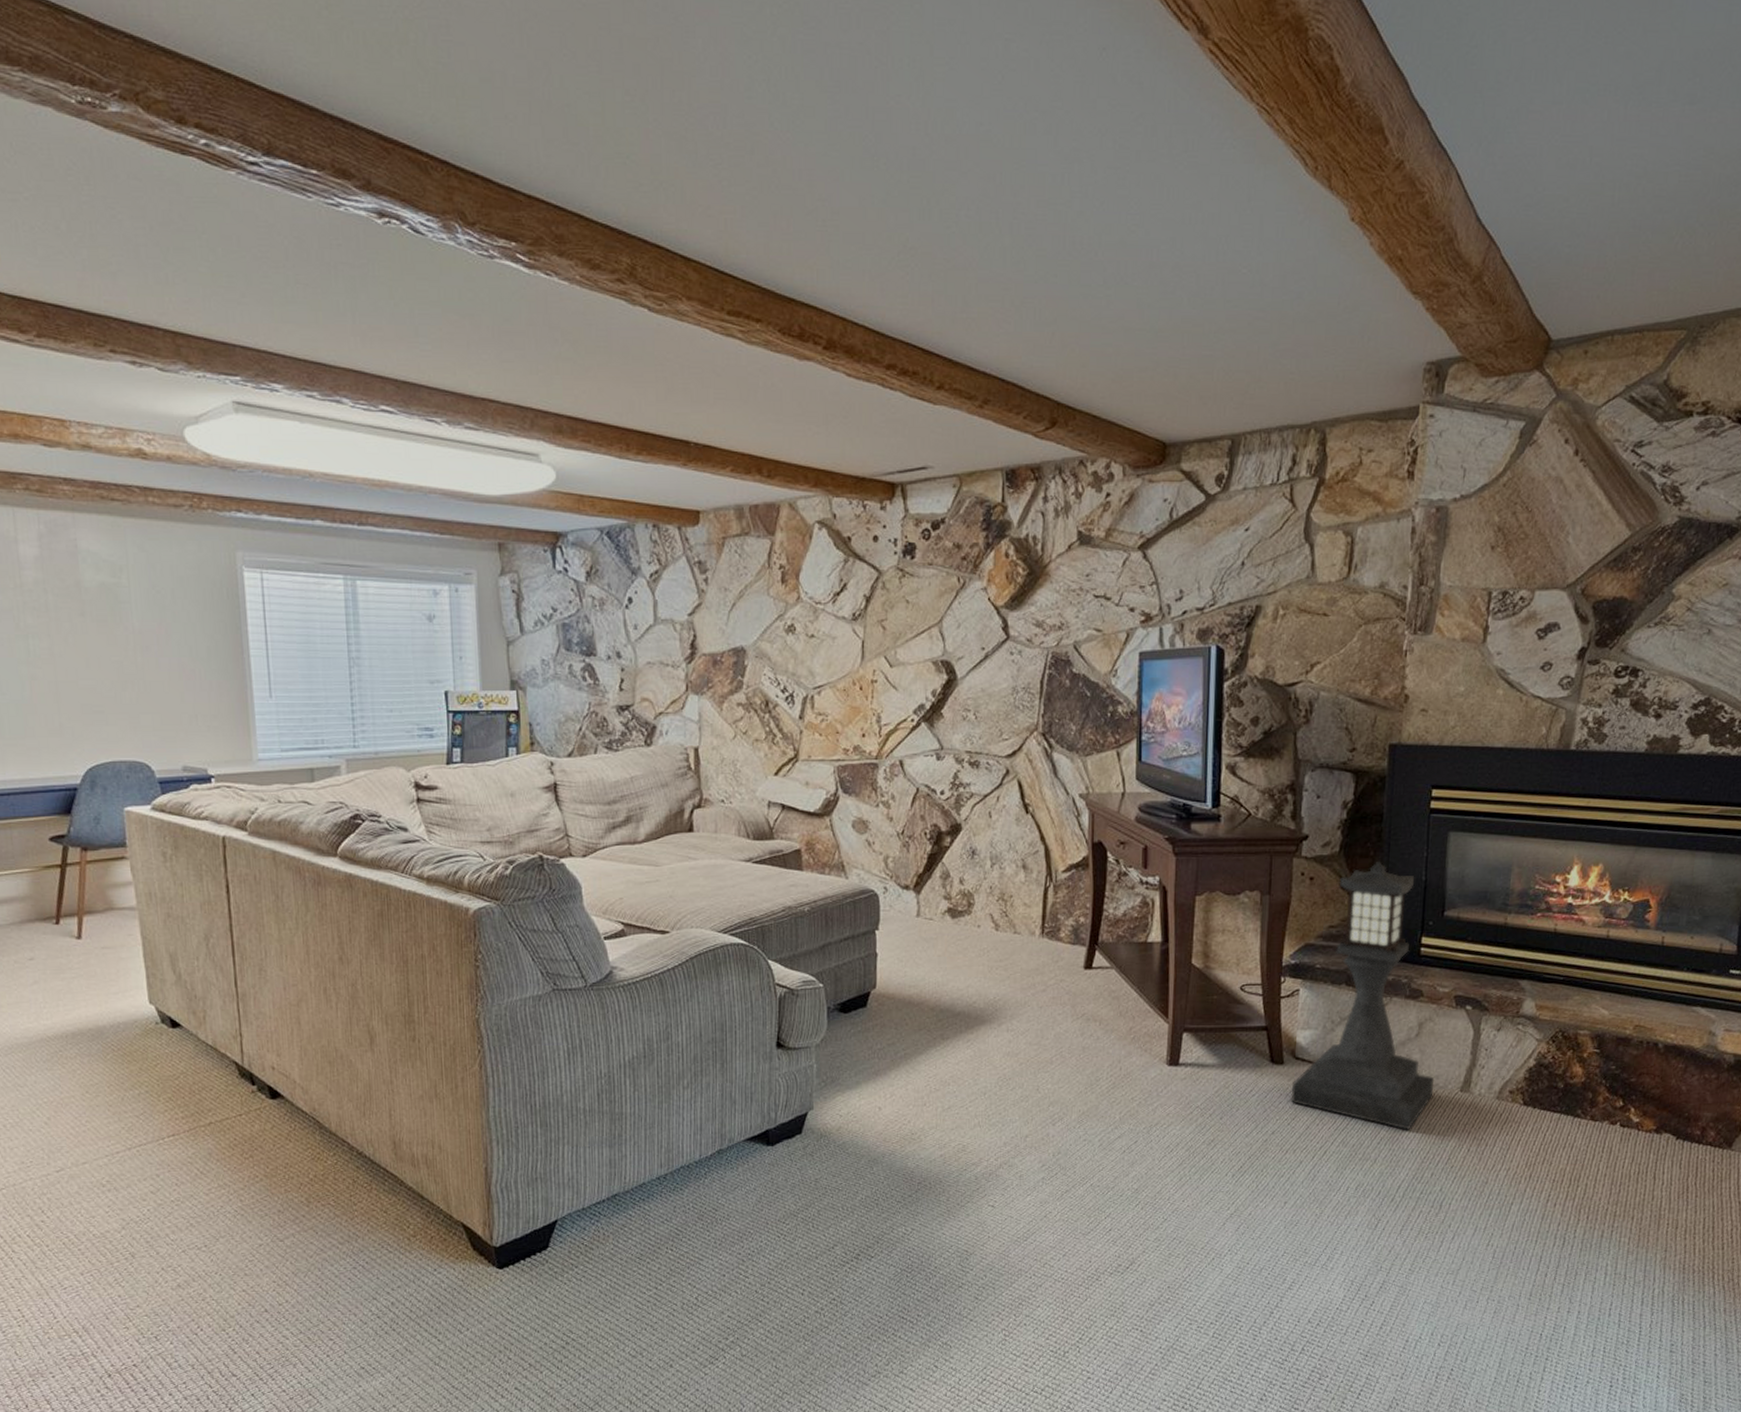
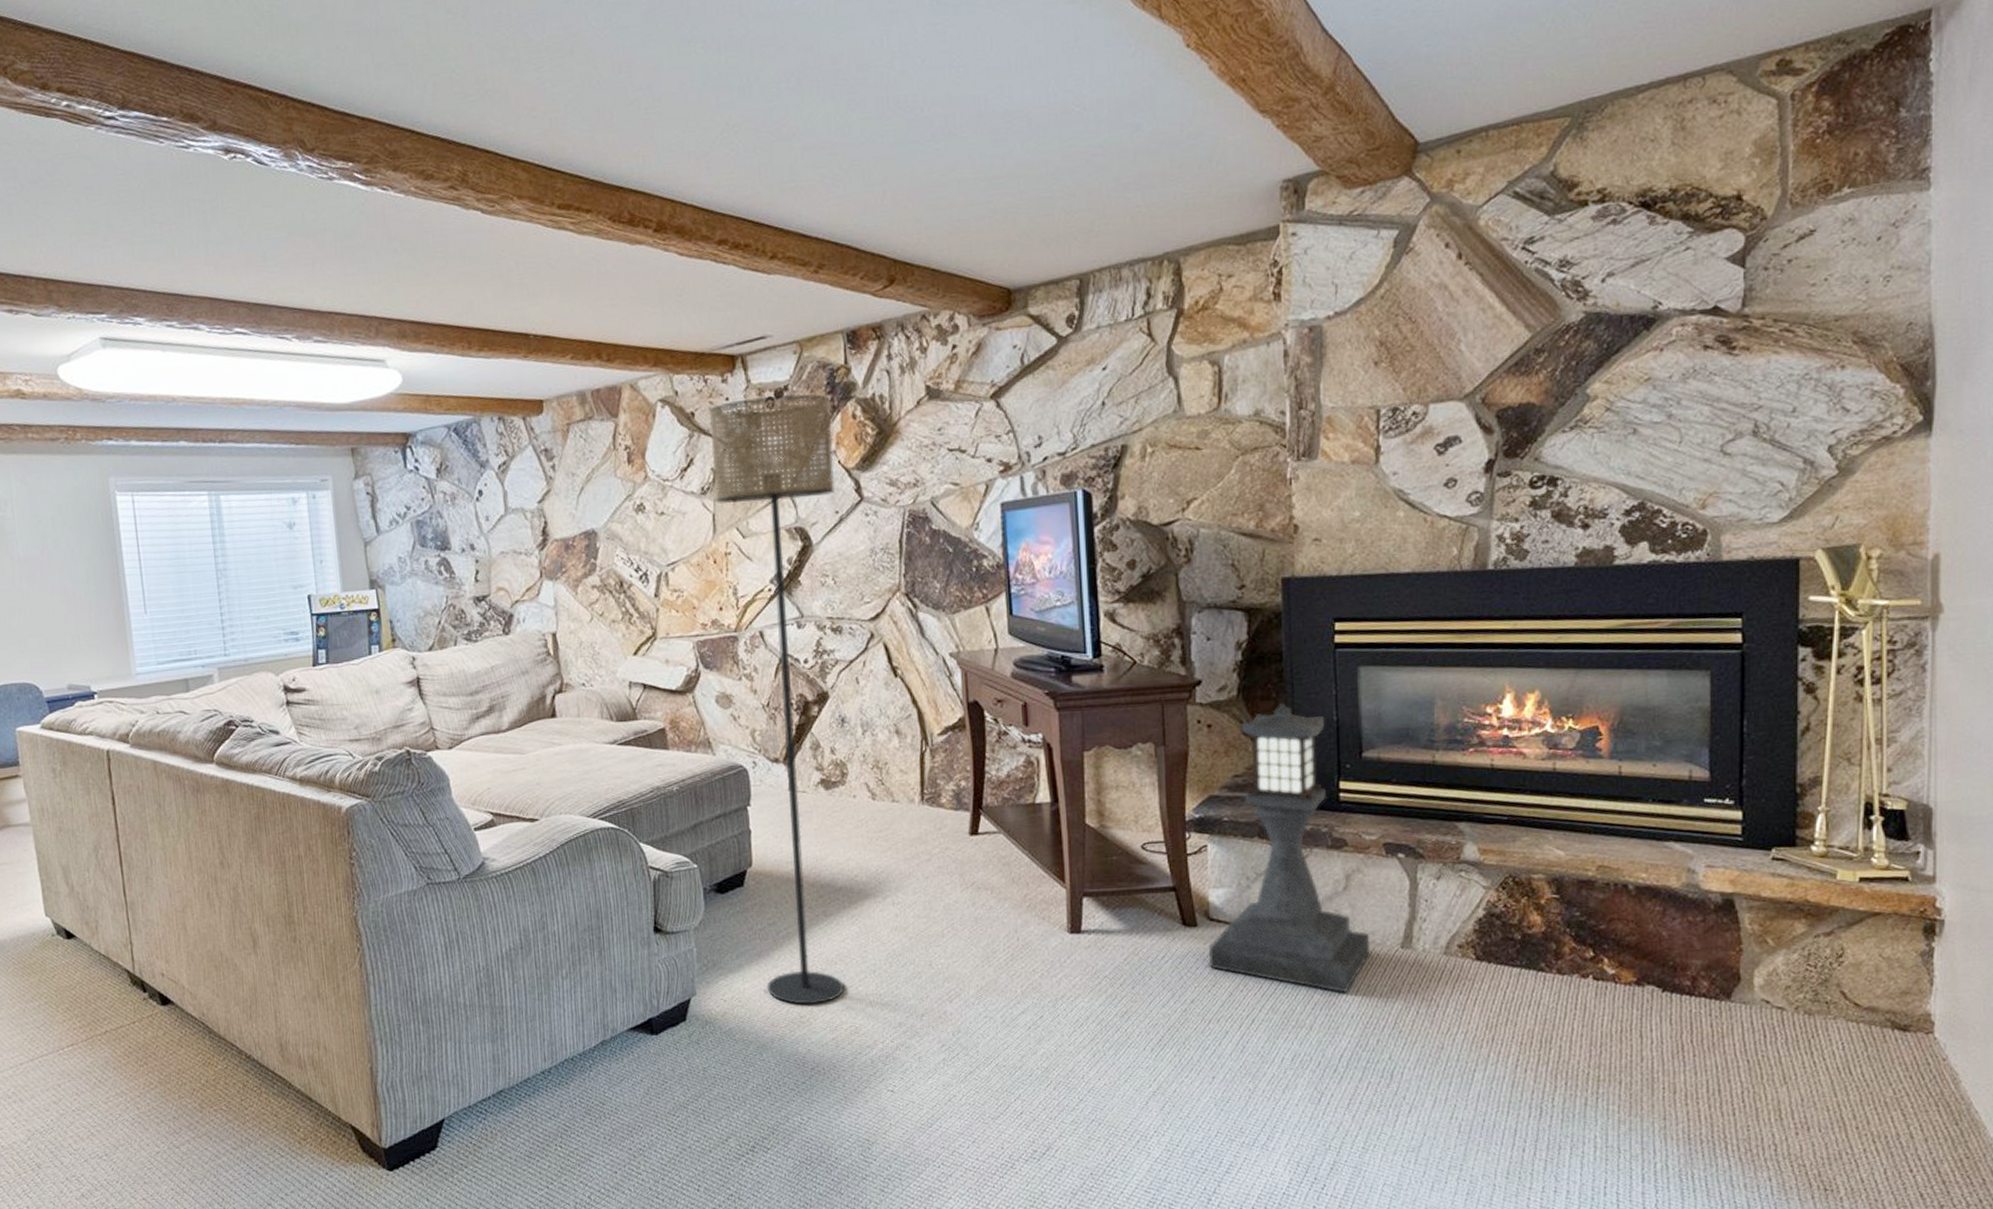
floor lamp: none [865,527,985,1123] -> present [710,394,845,1006]

